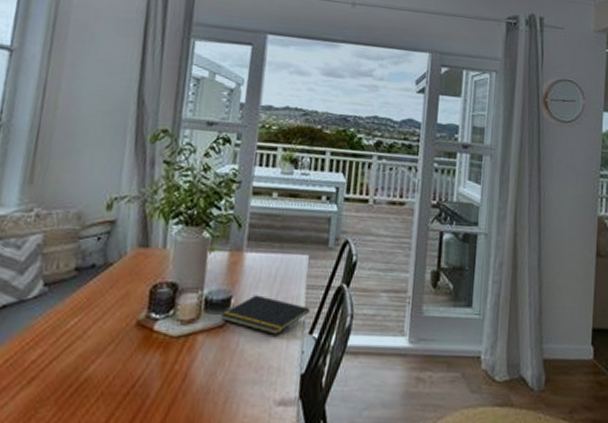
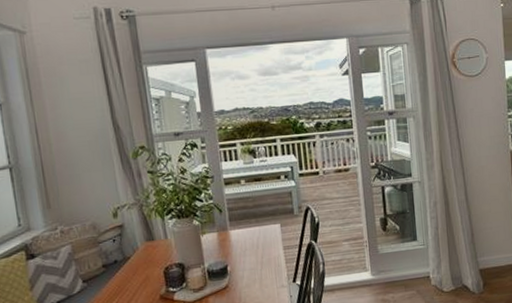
notepad: present [220,295,310,335] -> none [222,260,290,288]

